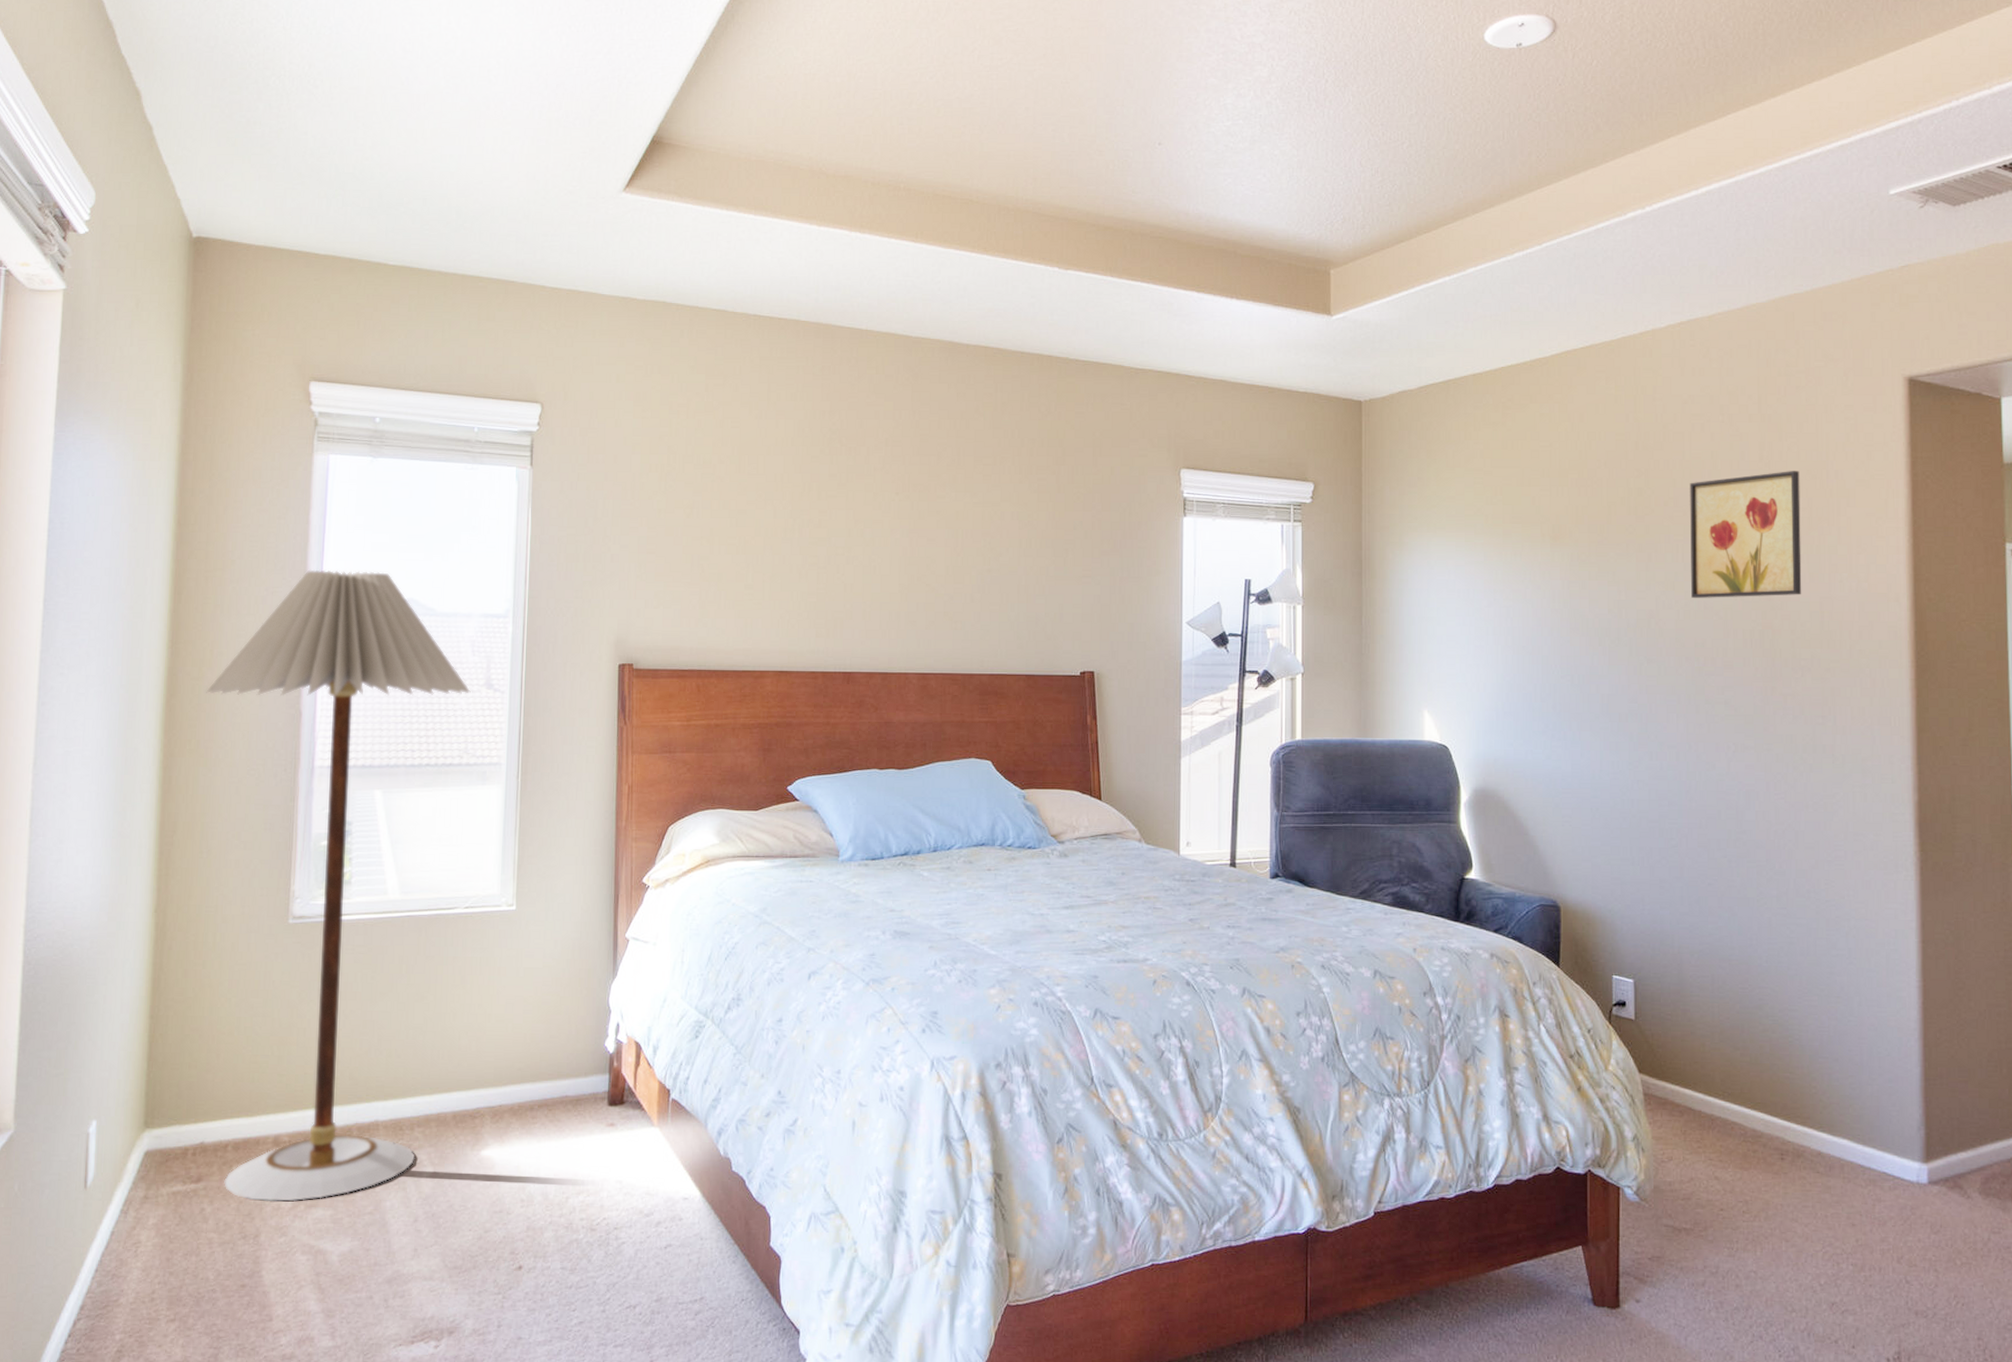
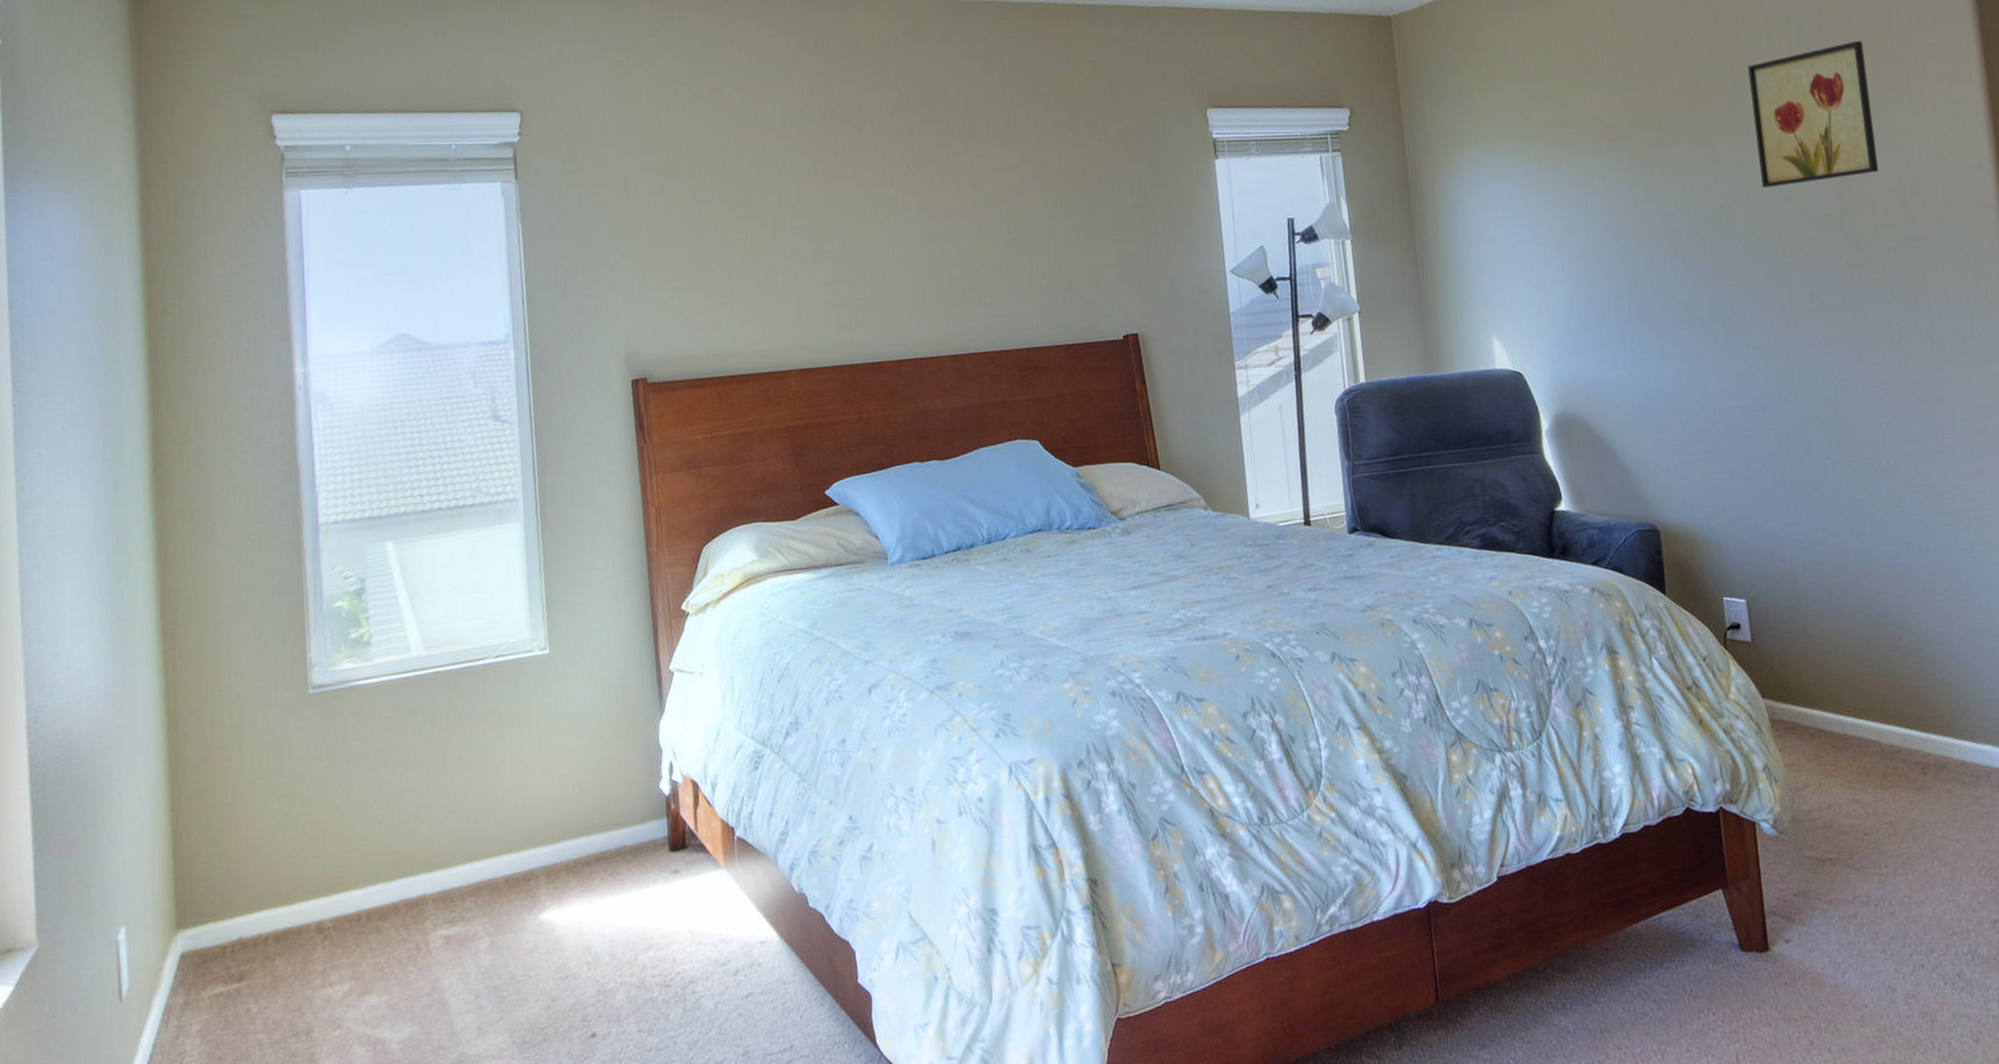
floor lamp: present [206,569,471,1202] -> none [195,309,477,995]

